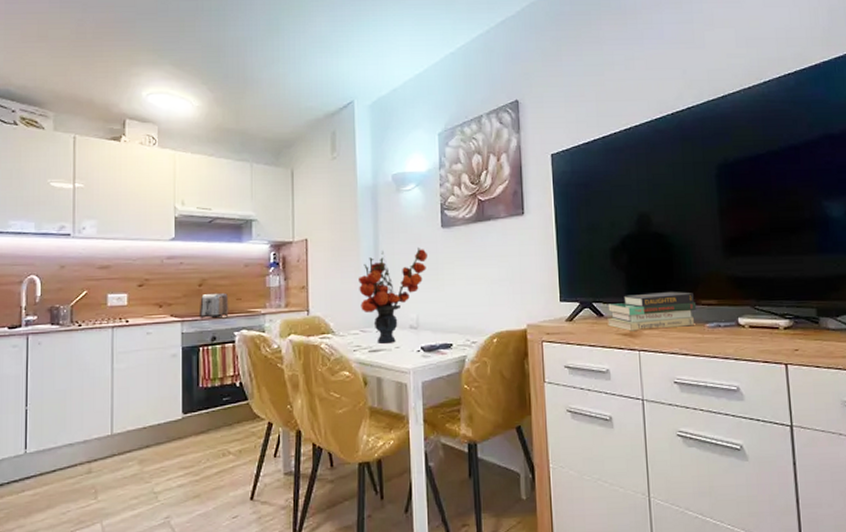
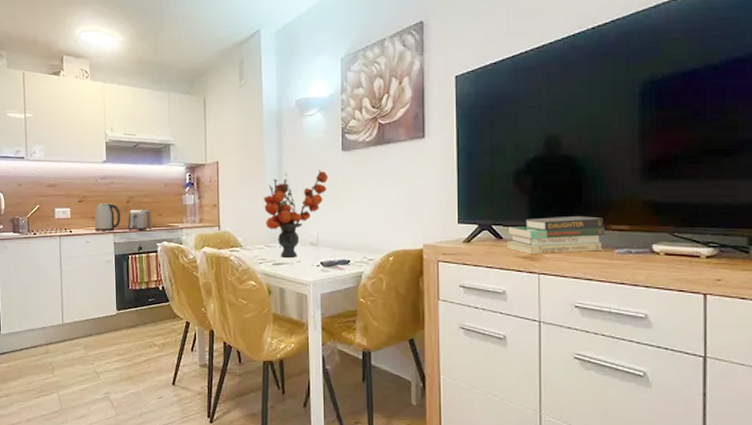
kettle: none [158,286,190,321] -> present [94,202,120,232]

